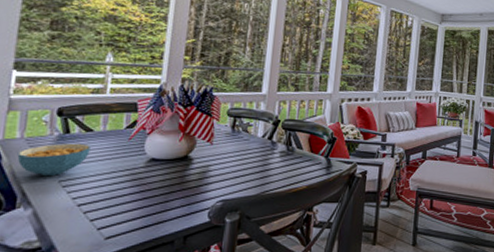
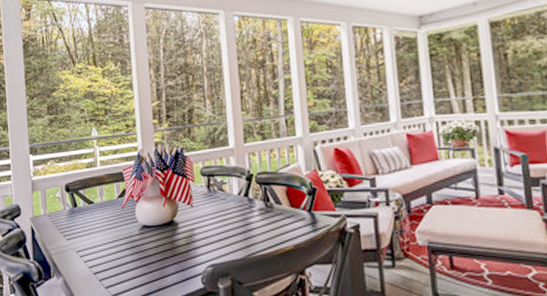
cereal bowl: present [17,143,91,177] -> none [44,215,95,248]

